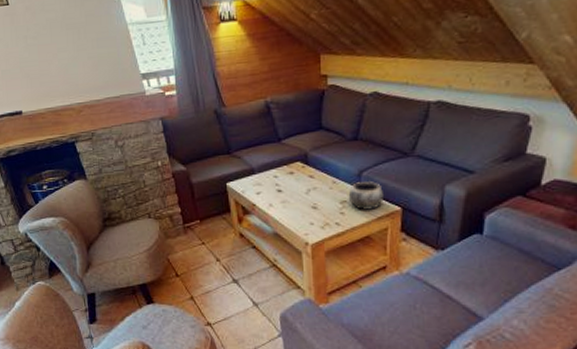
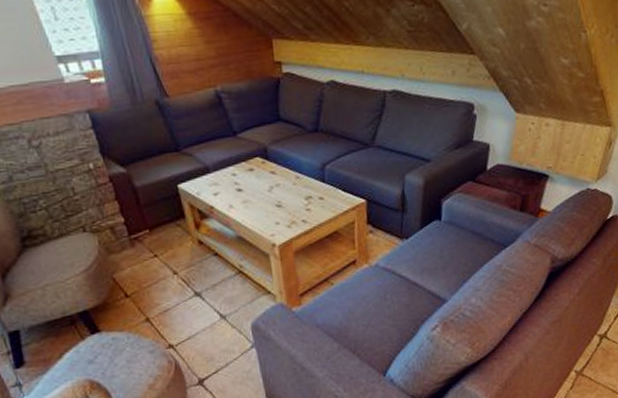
decorative bowl: present [348,180,383,211] -> none [312,173,348,206]

